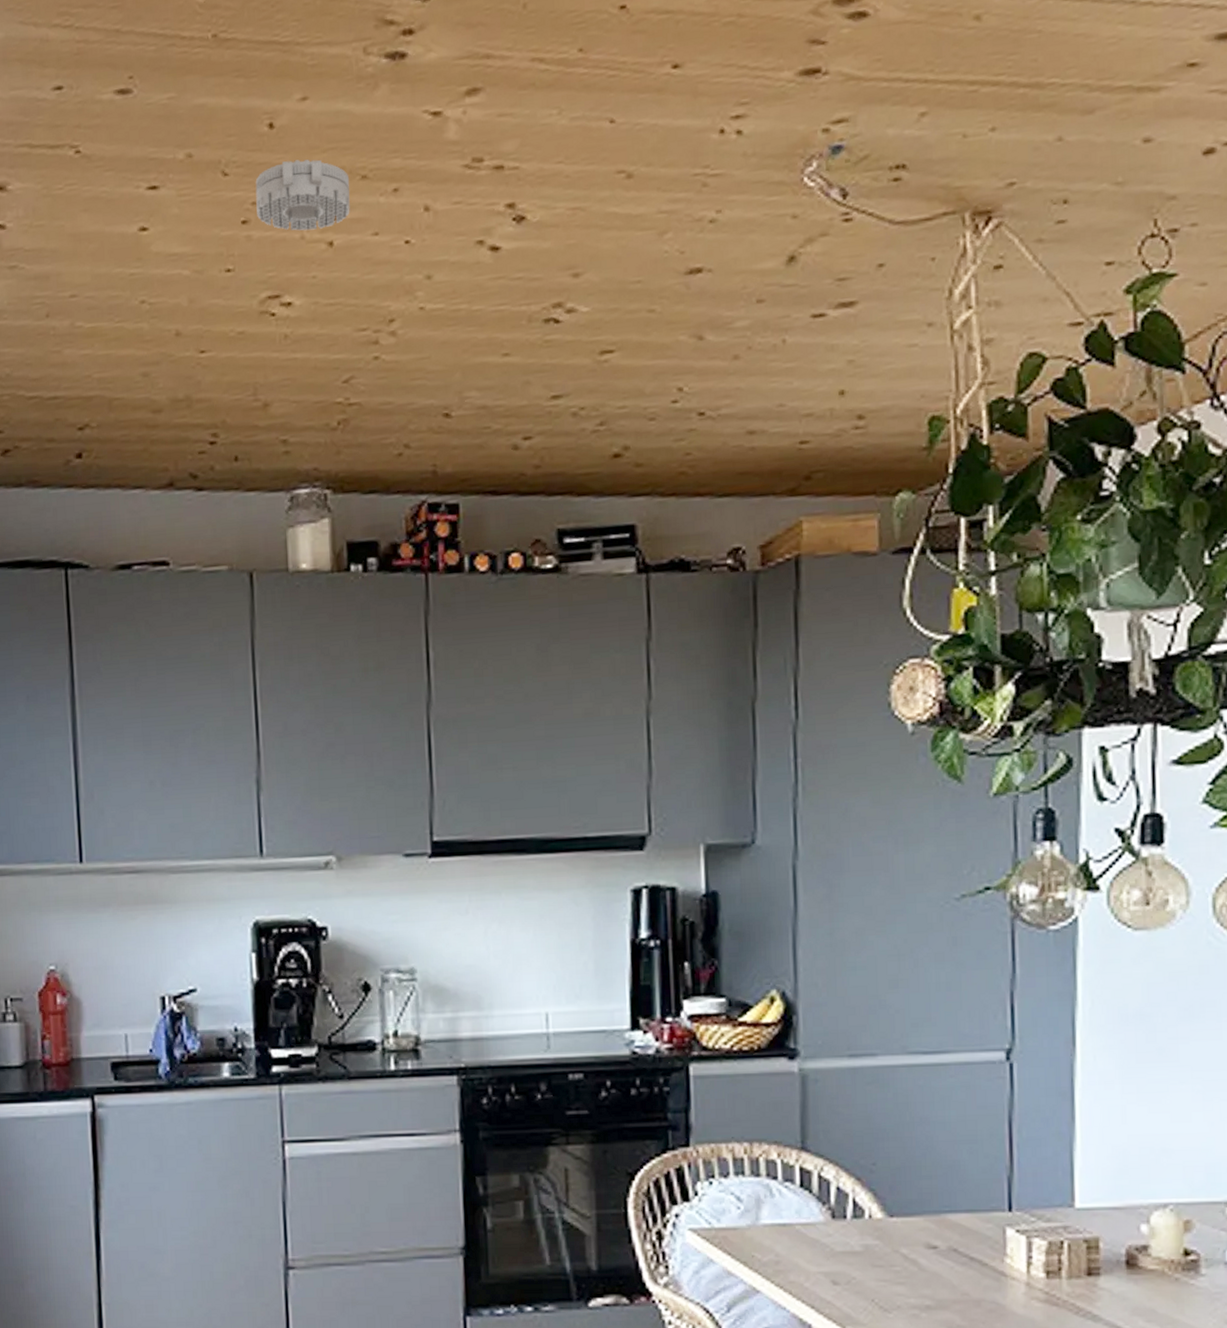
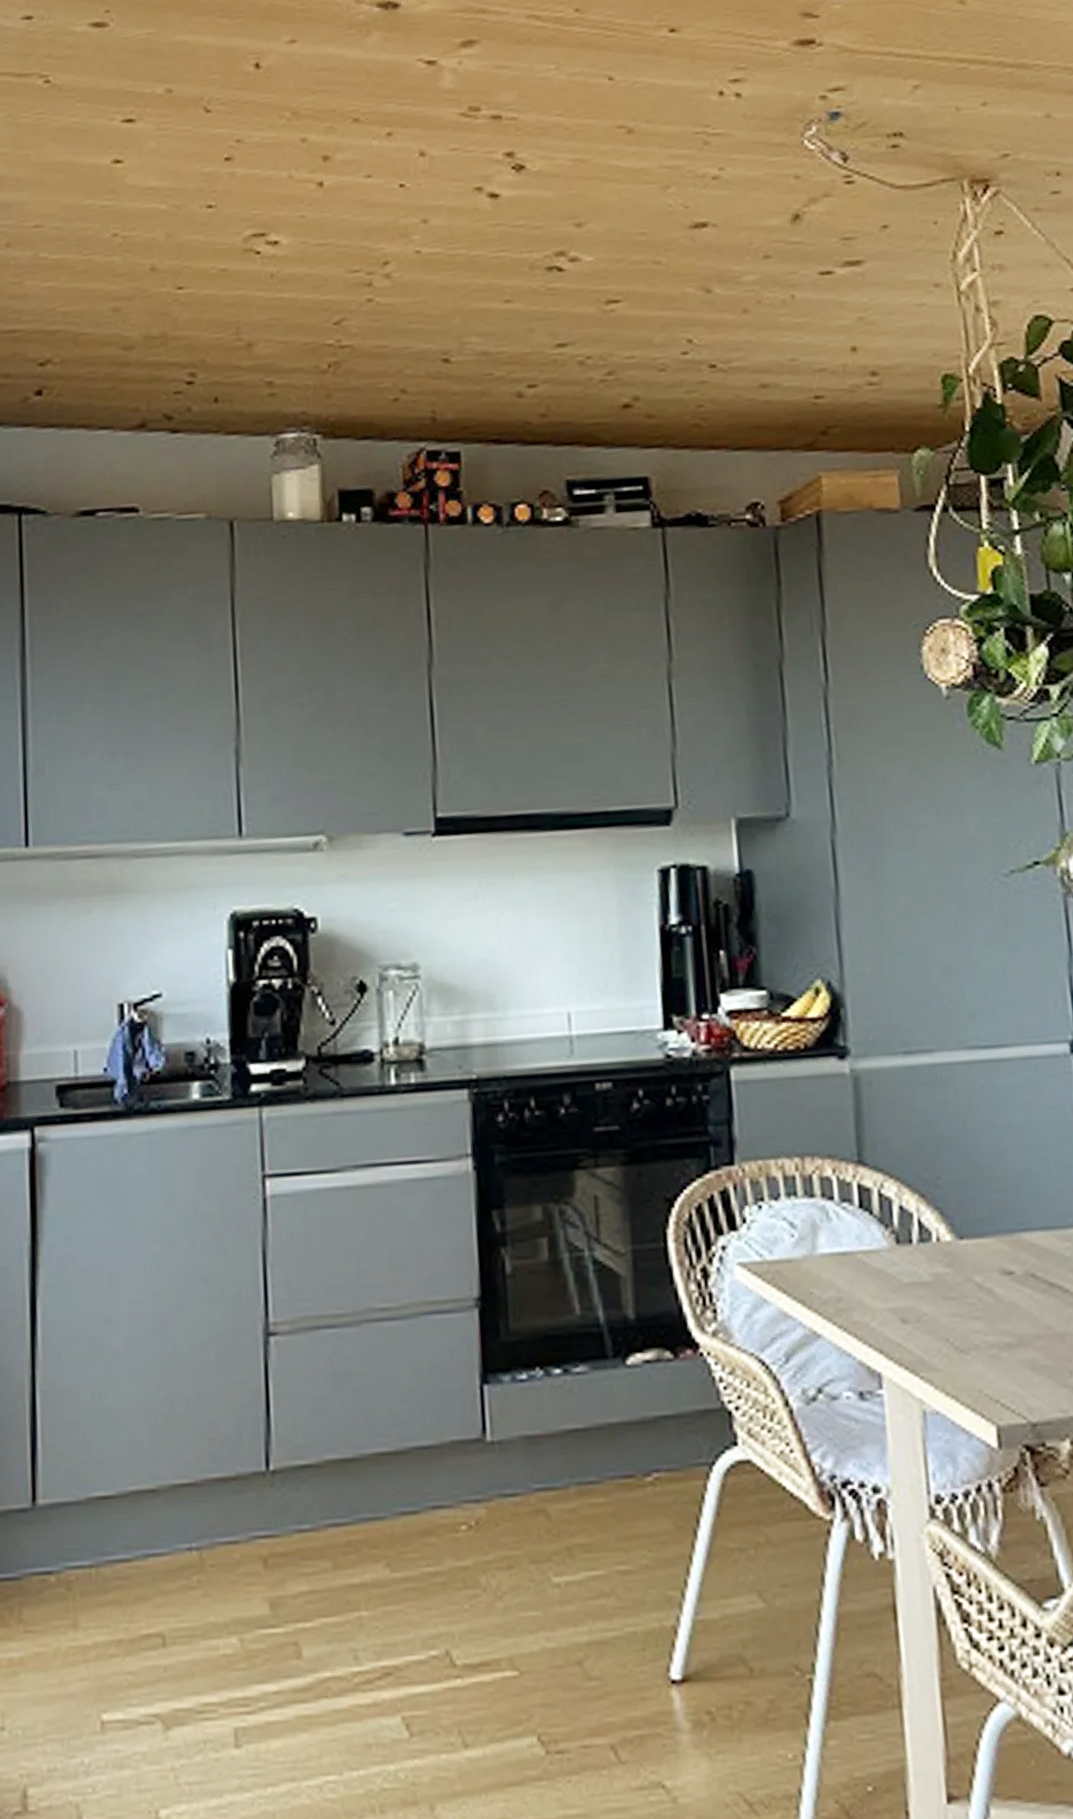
smoke detector: present [255,159,350,231] -> none [240,100,341,171]

